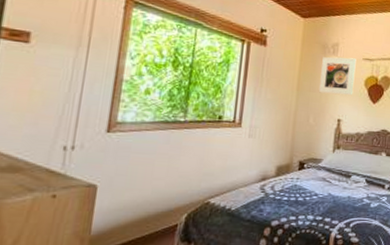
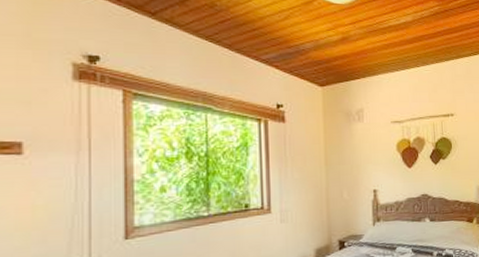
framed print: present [318,56,357,96] -> none [348,123,386,165]

